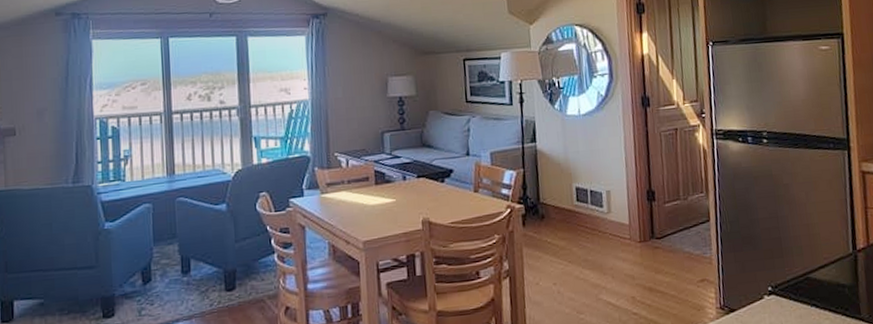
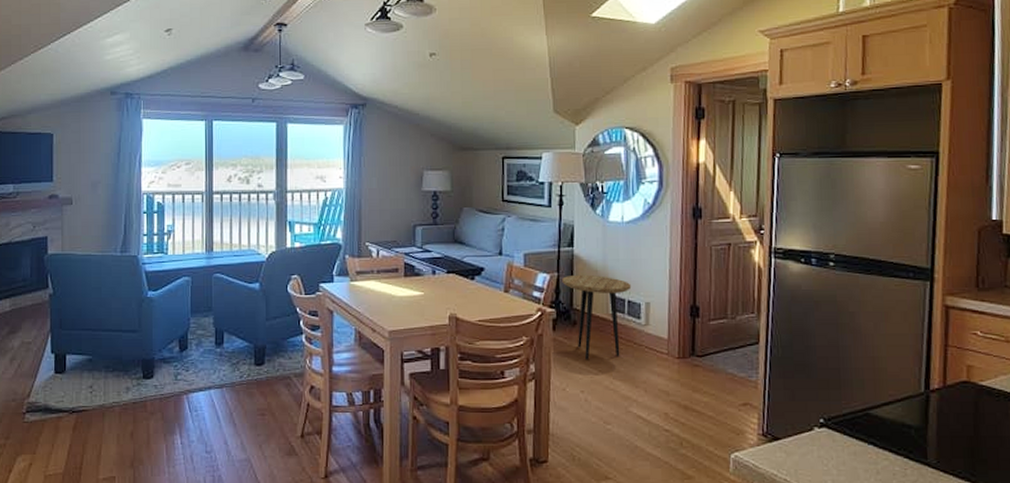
side table: none [528,168,592,253] -> present [562,274,632,360]

